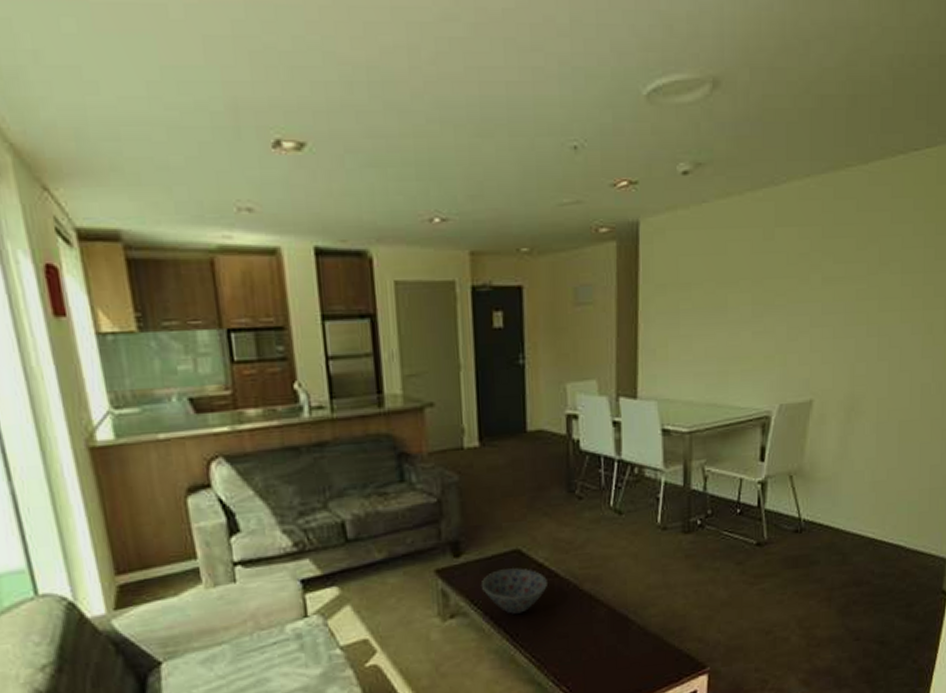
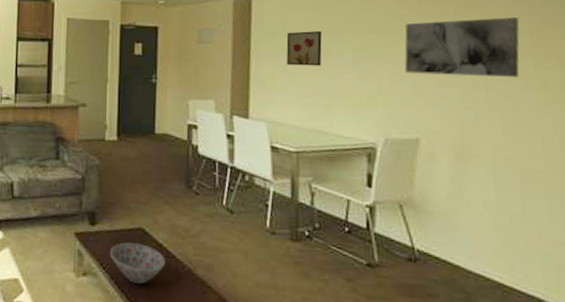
wall art: none [679,280,719,327] -> present [286,31,322,66]
wall art: none [804,250,915,325] -> present [404,17,520,77]

